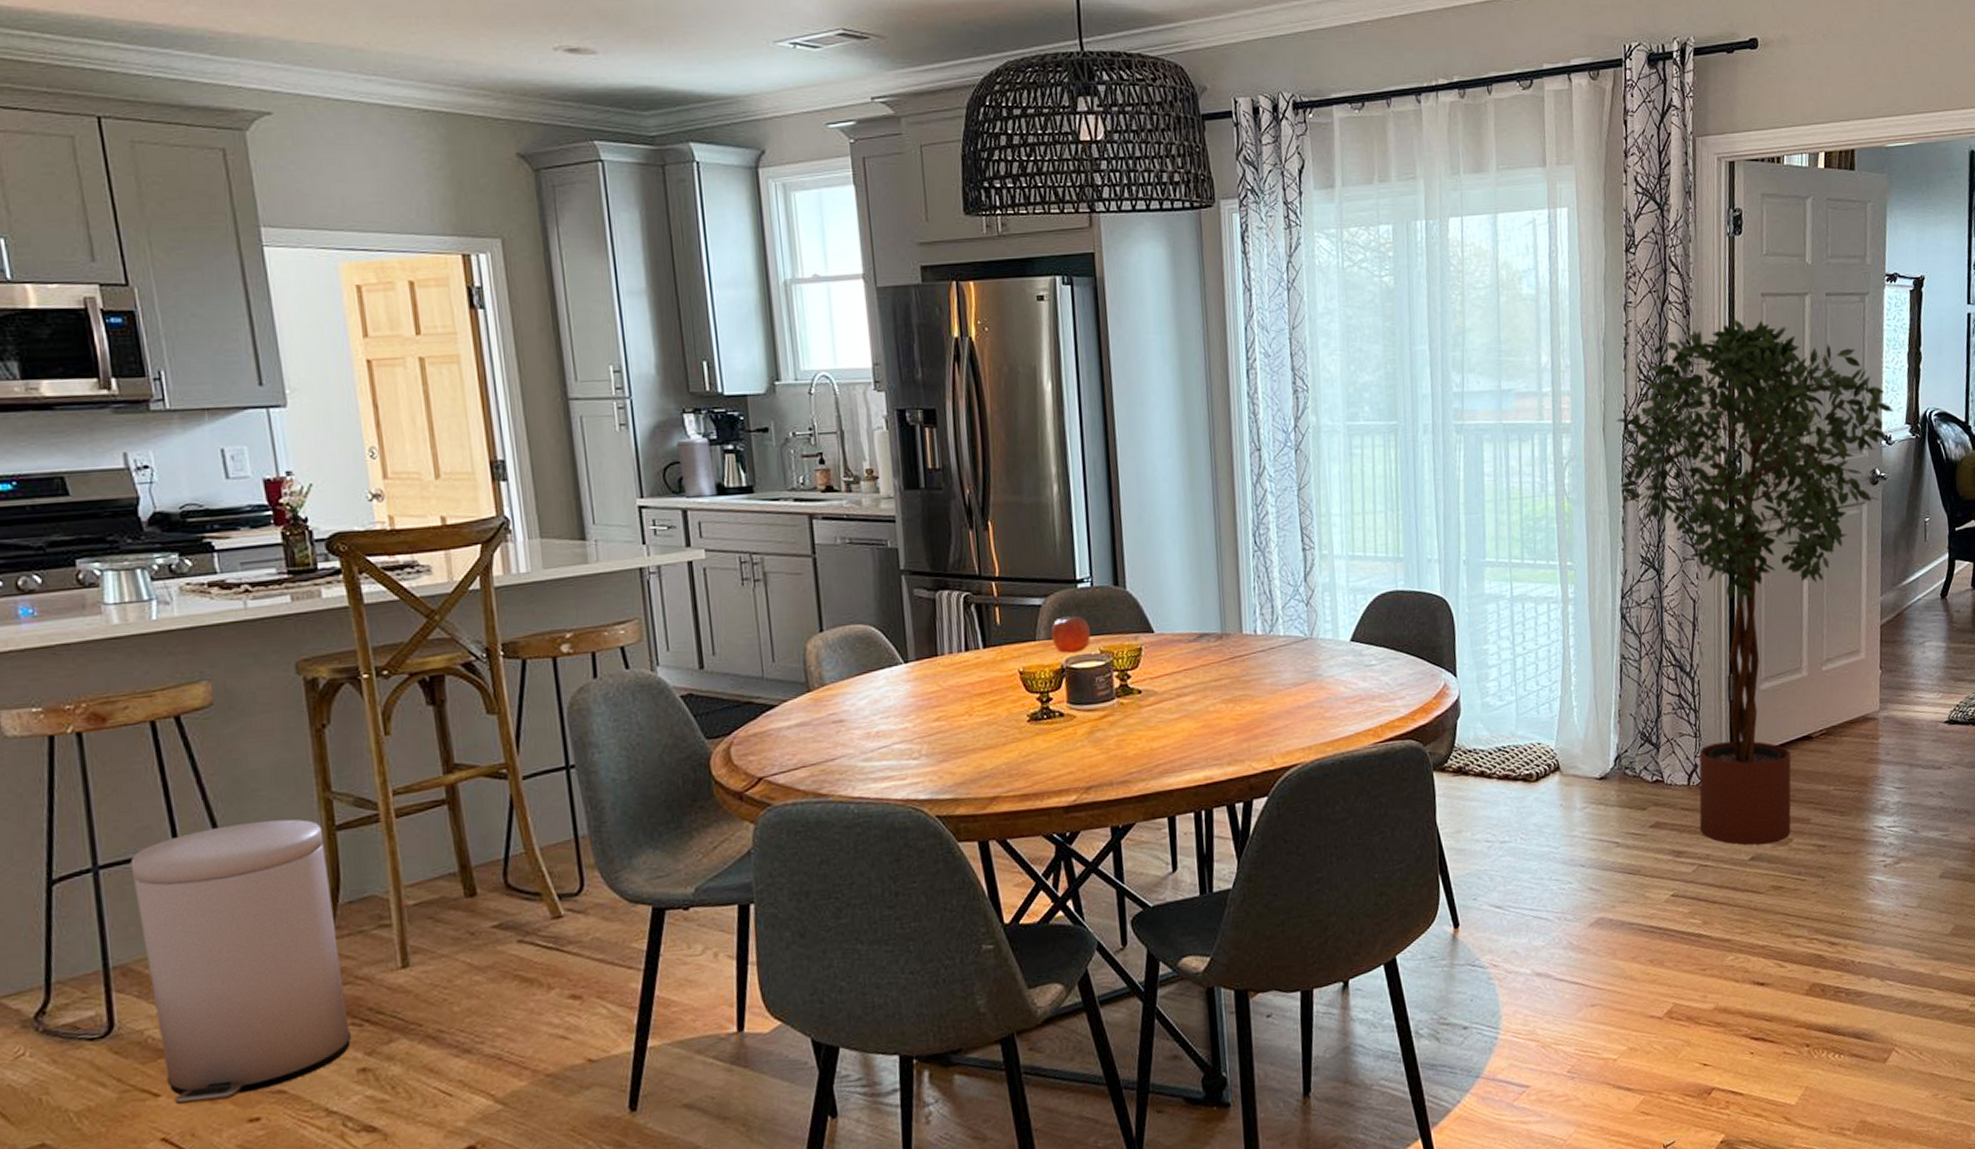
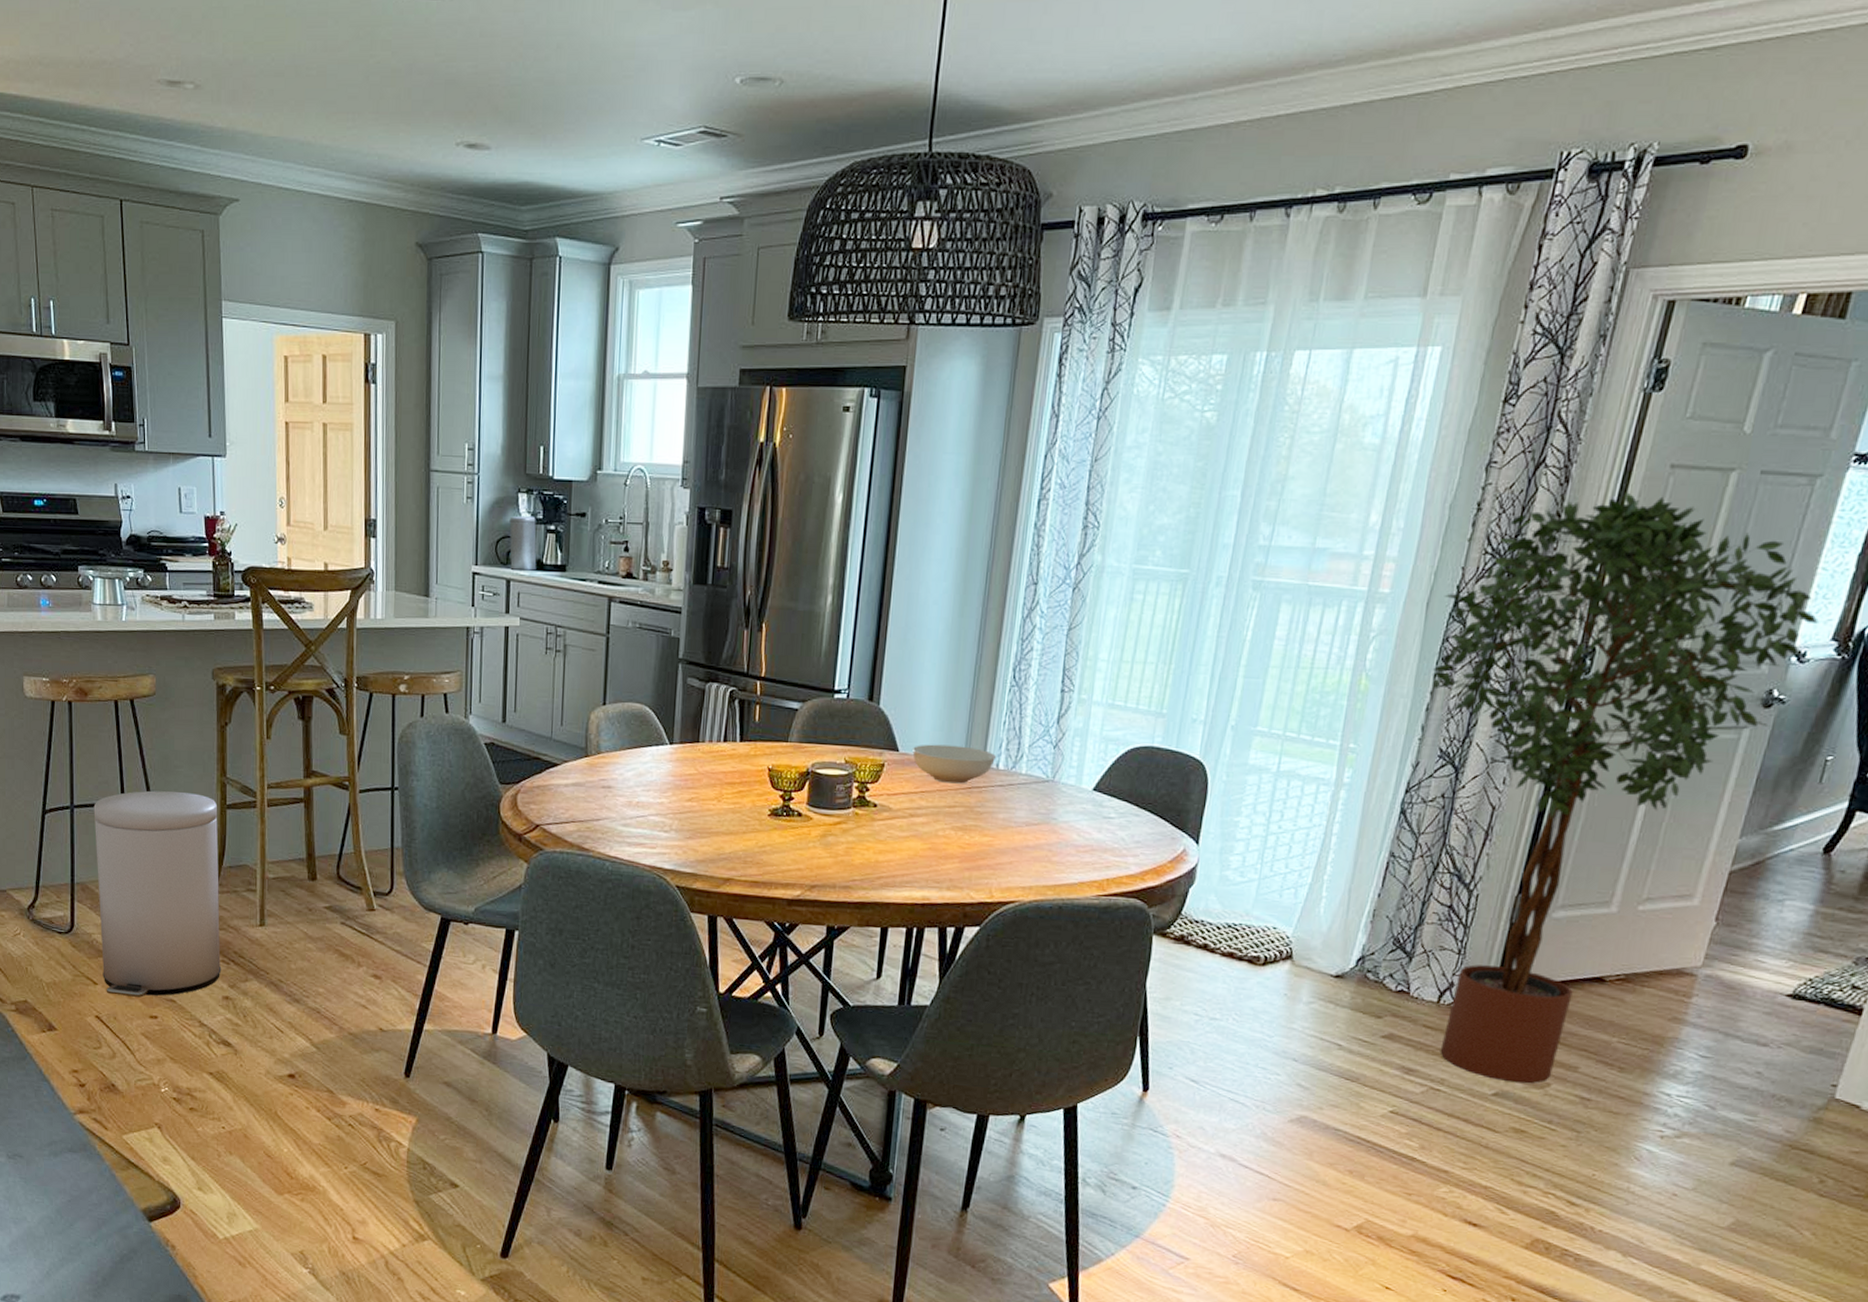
fruit: present [1050,613,1091,654] -> none [802,721,840,760]
bowl: none [1167,617,1253,657] -> present [911,744,997,784]

